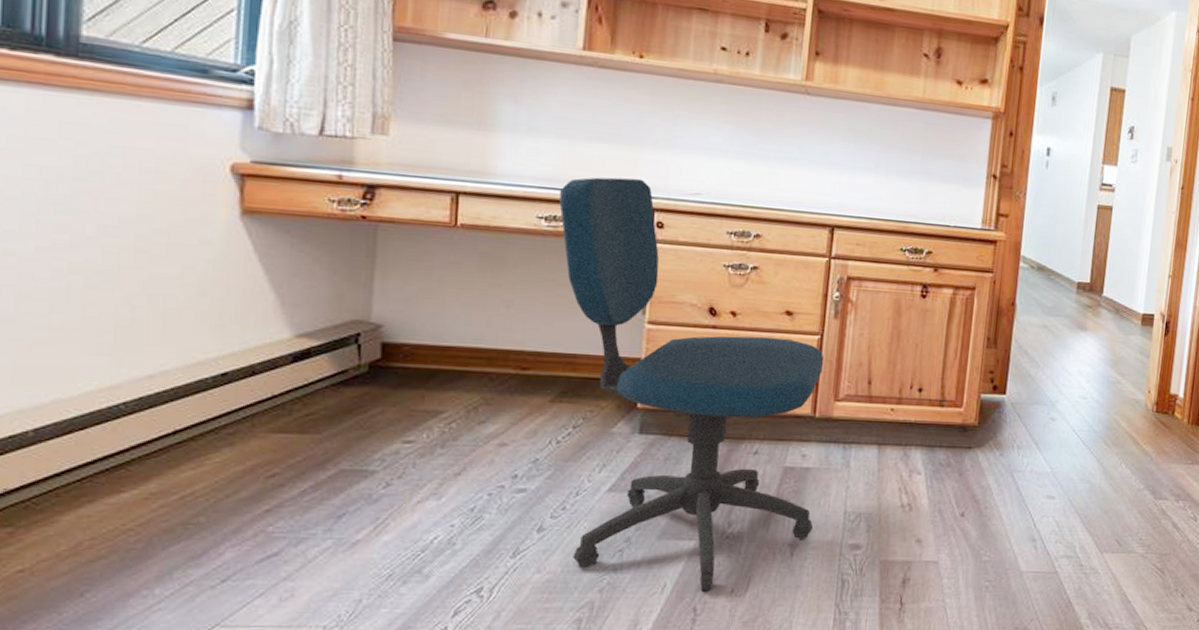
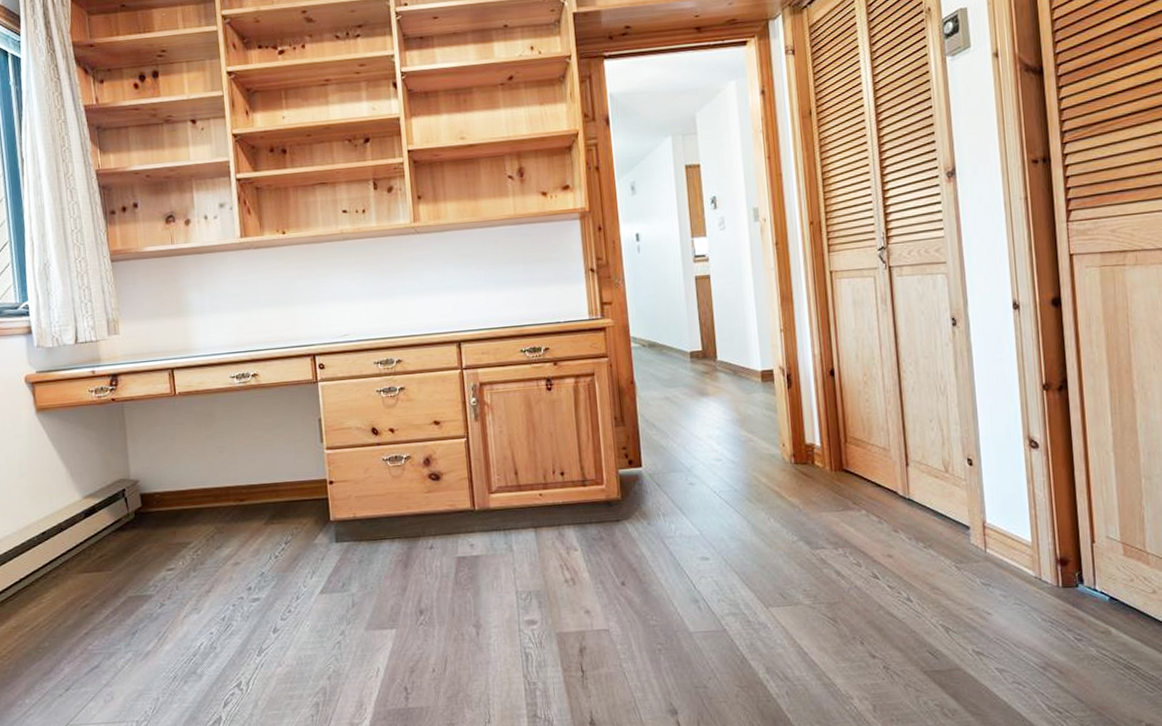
office chair: present [559,177,825,591] -> none [243,331,491,673]

